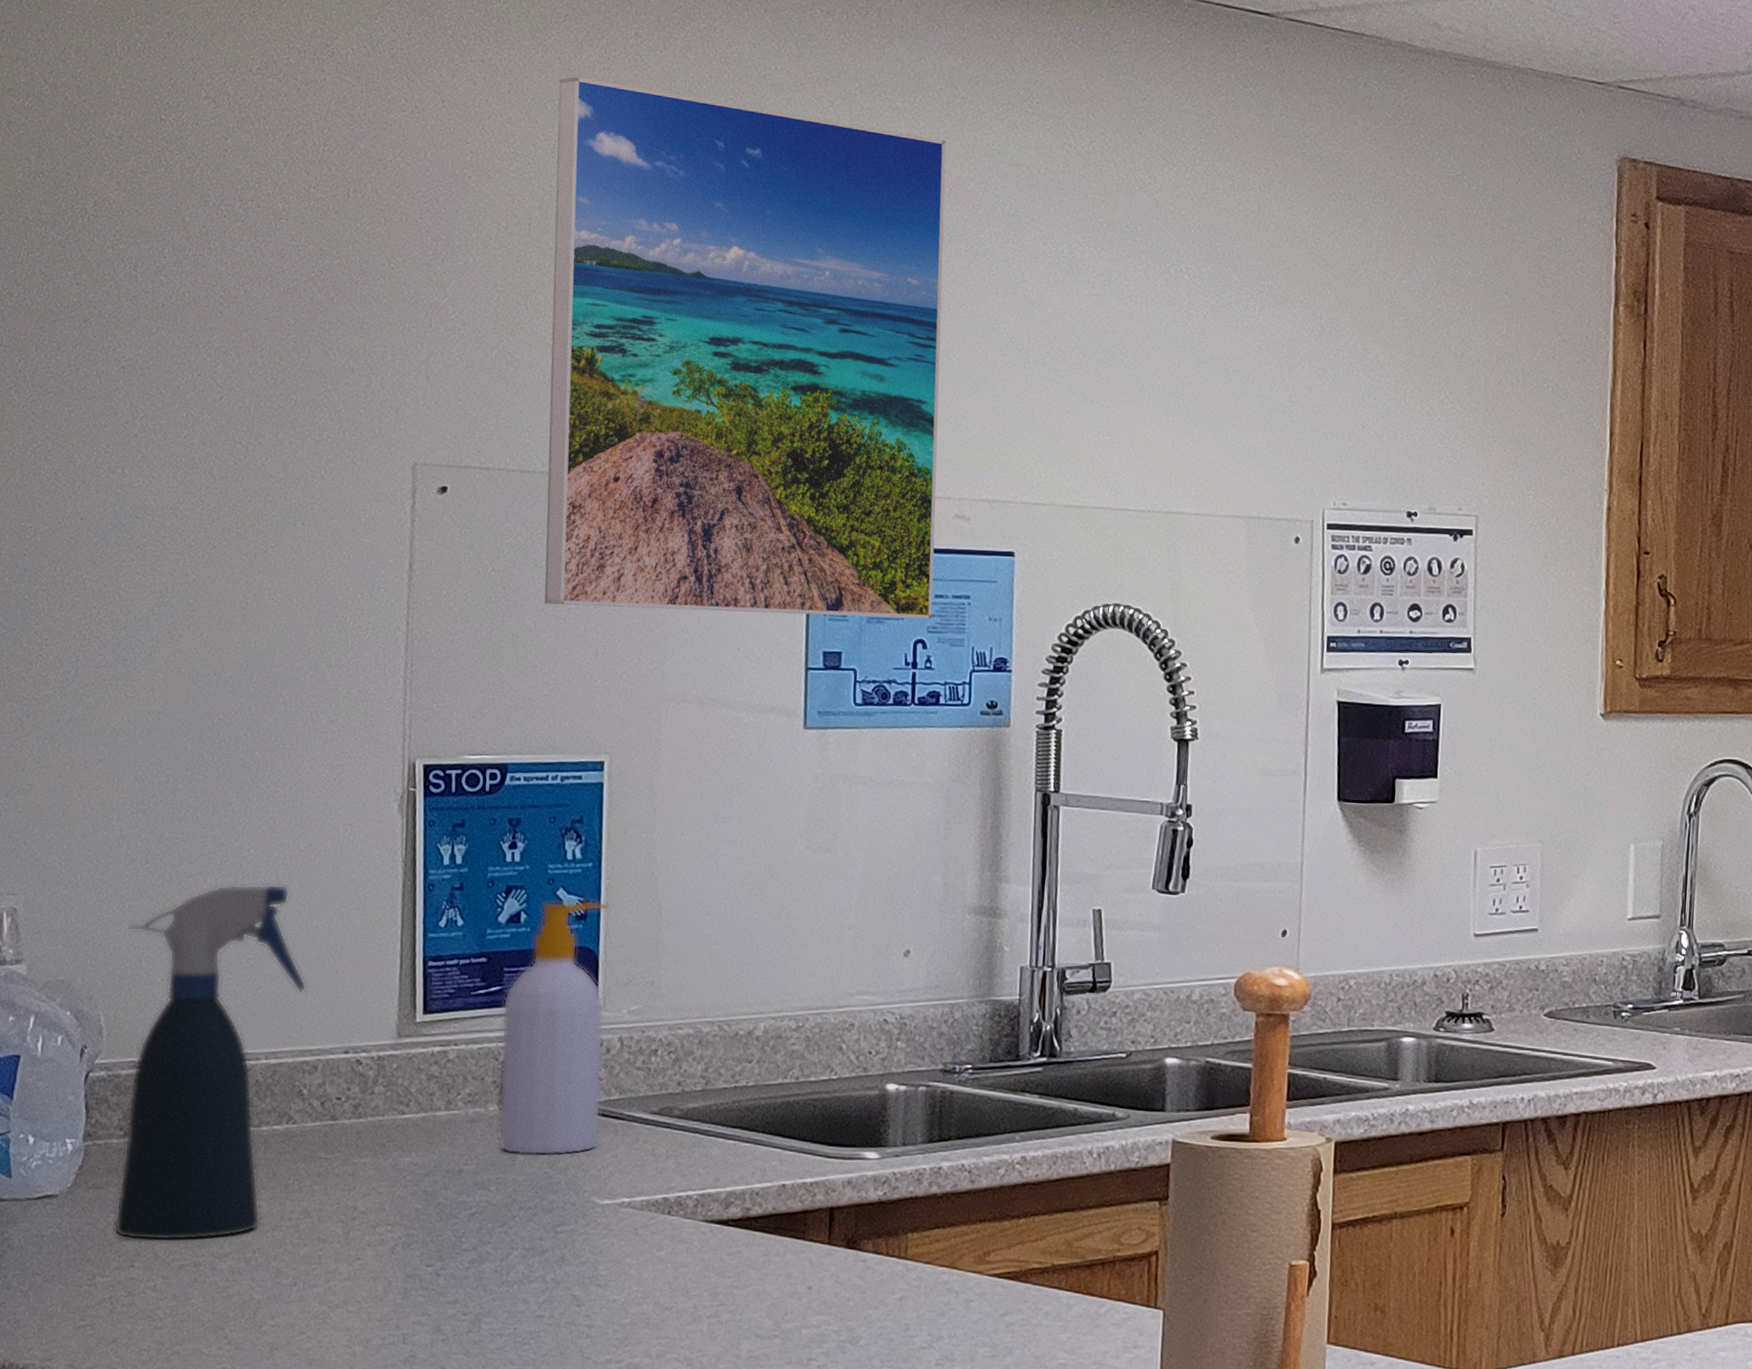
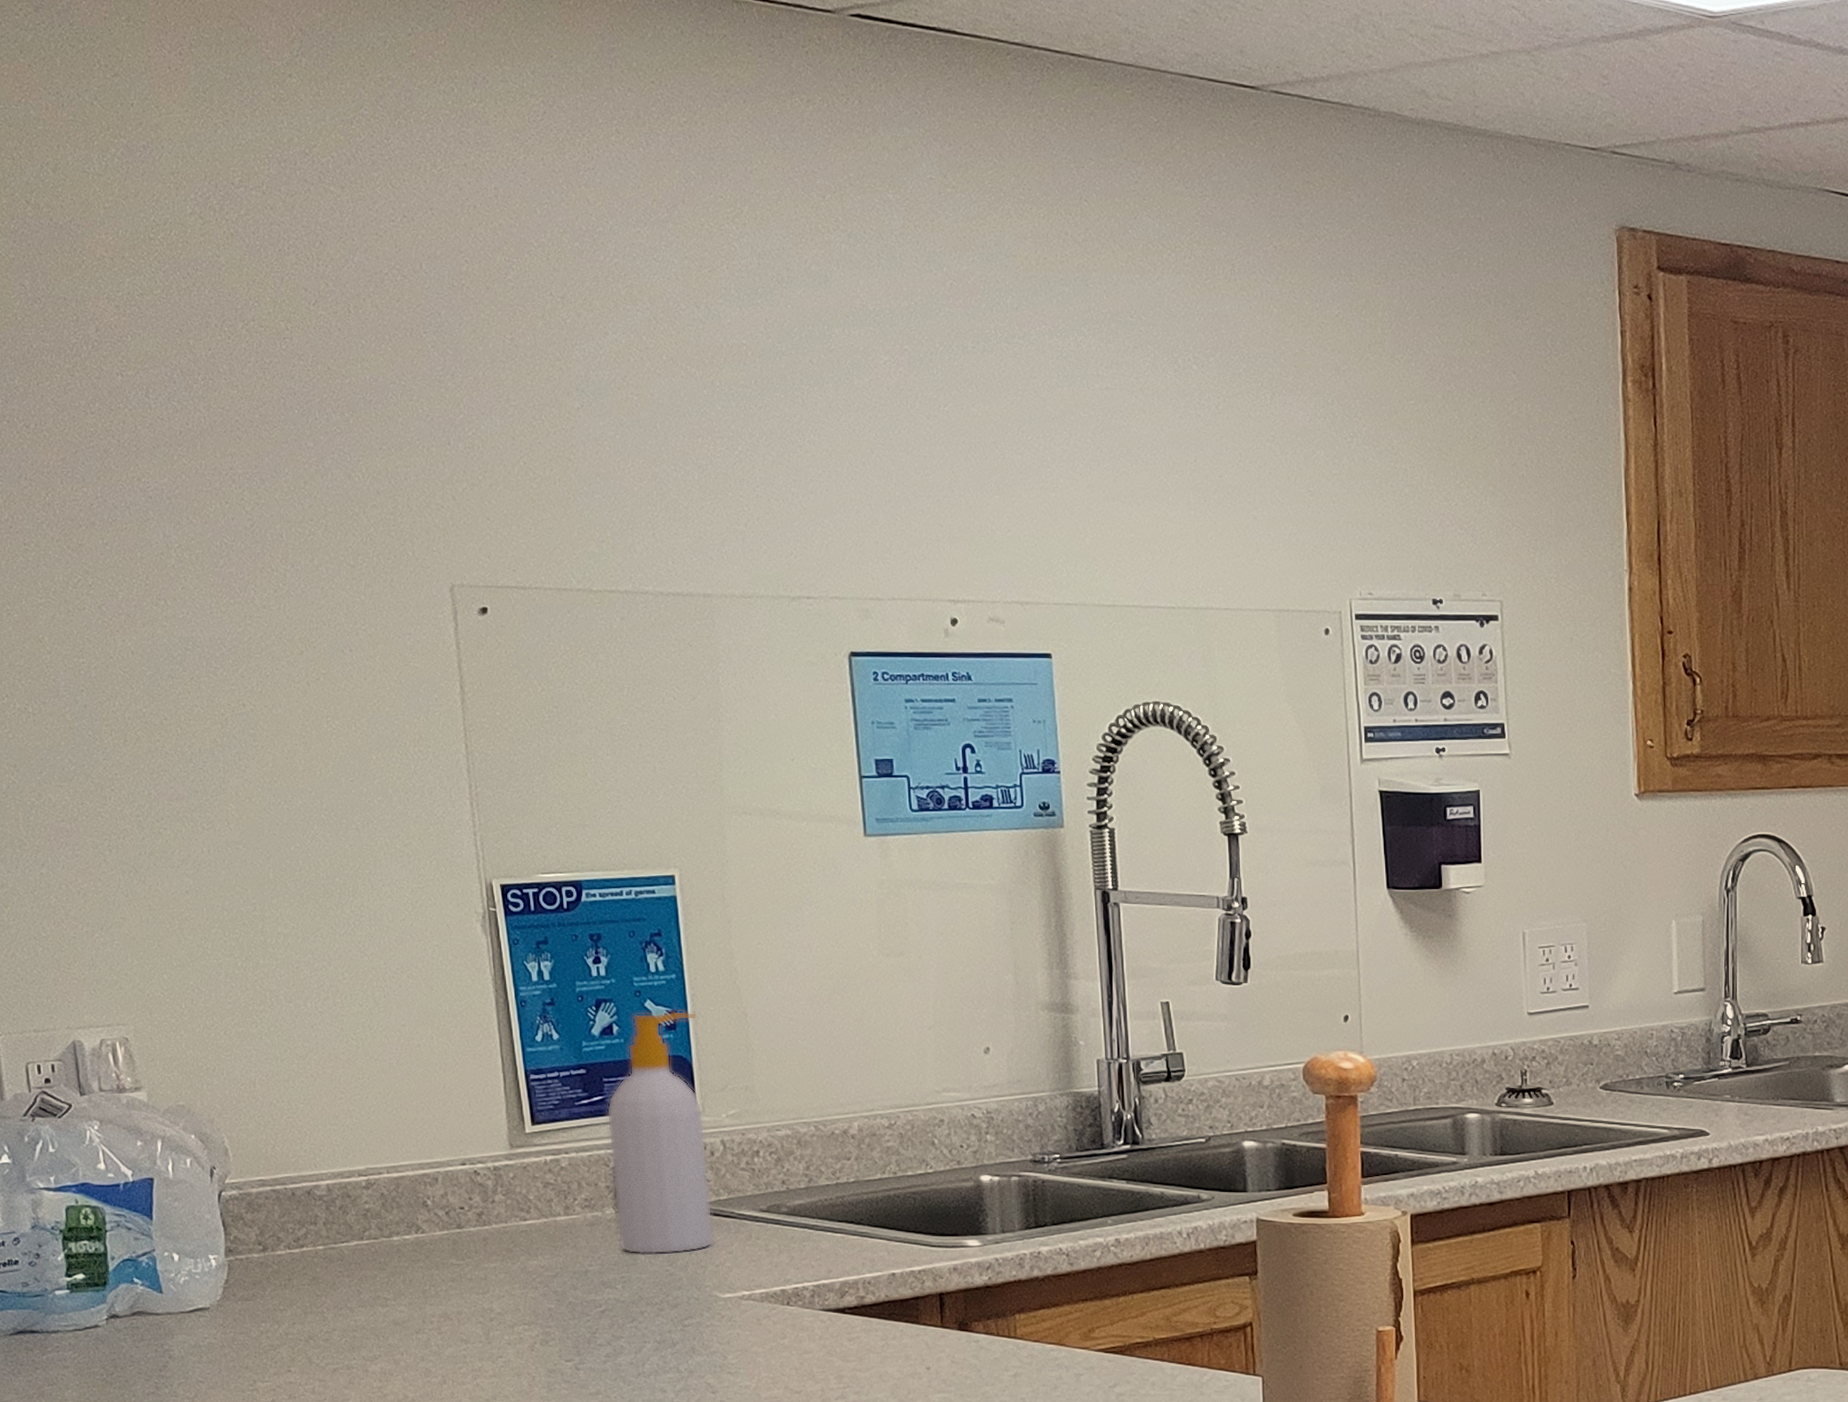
spray bottle: present [114,884,307,1242] -> none [238,1006,417,1347]
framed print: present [544,77,947,619] -> none [546,178,977,724]

